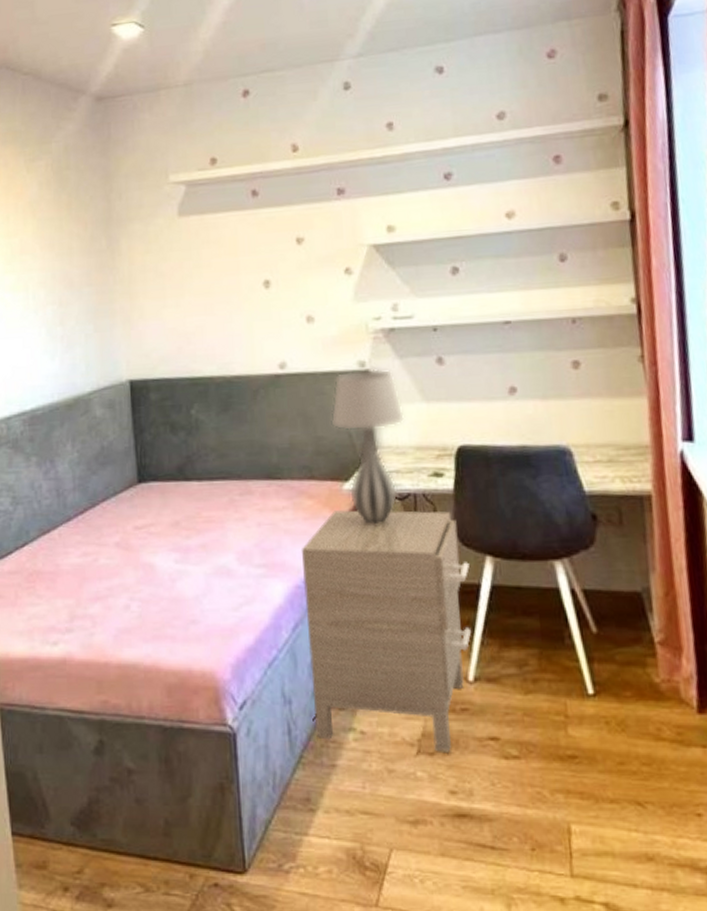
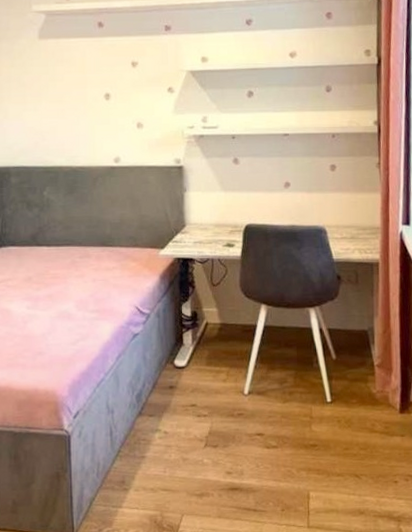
nightstand: present [302,510,472,752] -> none [126,270,249,445]
table lamp: present [330,368,405,524] -> none [152,165,208,281]

